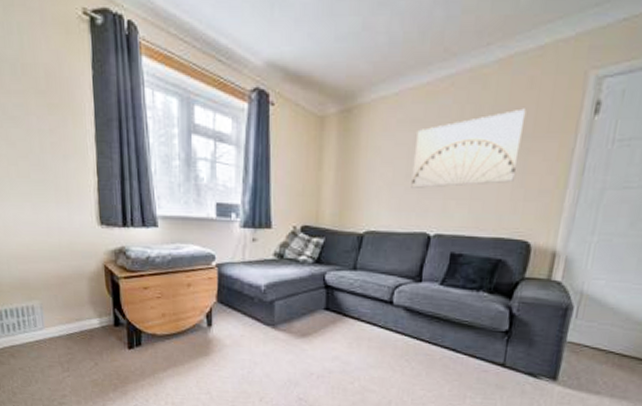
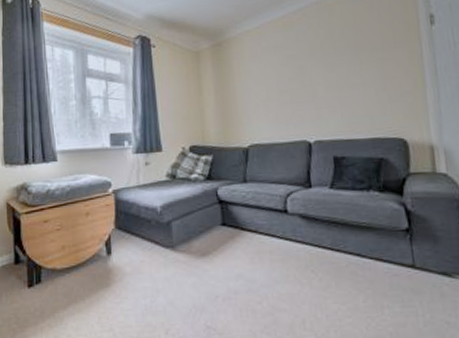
wall art: present [411,108,526,188] -> none [281,27,376,102]

